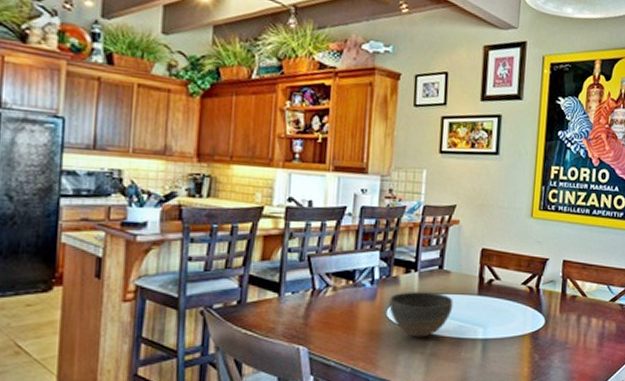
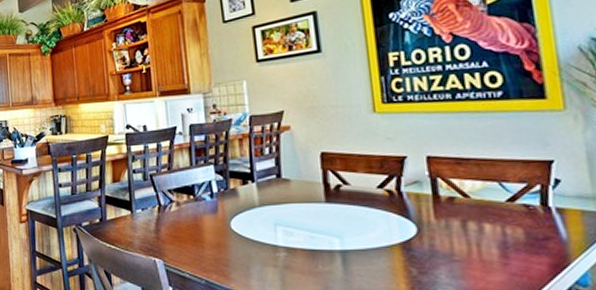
bowl: present [389,292,454,337] -> none [231,202,300,249]

